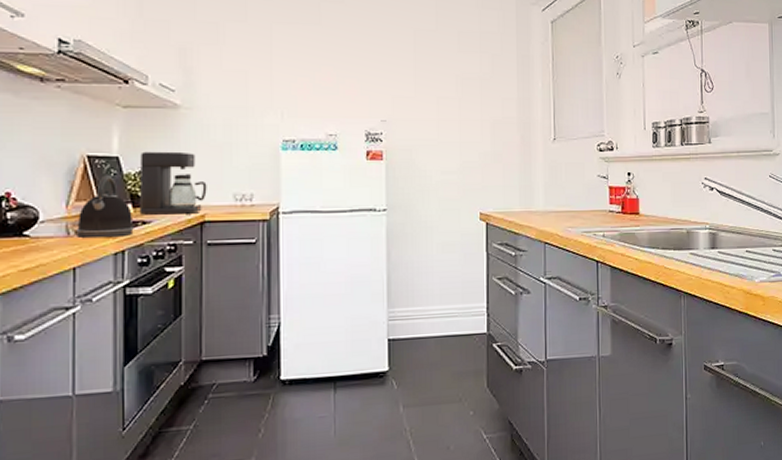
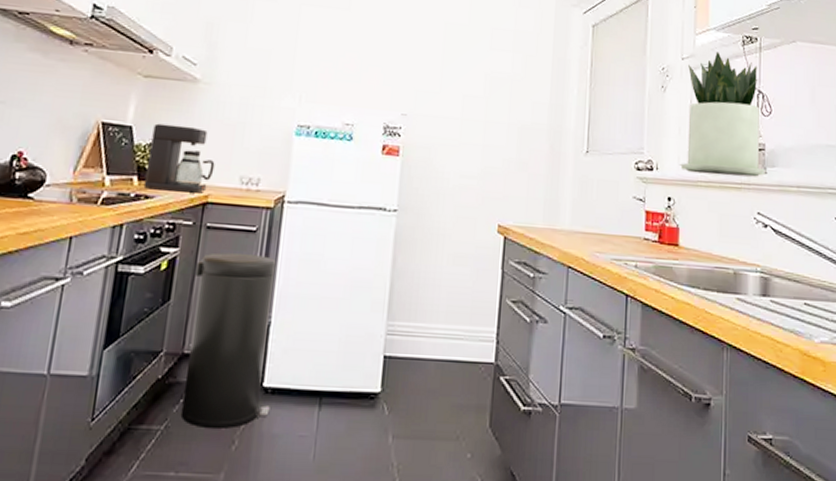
kettle: present [77,175,134,239] -> none [79,144,137,210]
pedal bin: none [203,264,290,422] -> present [180,253,277,429]
planter: none [635,37,712,149] -> present [679,52,768,178]

